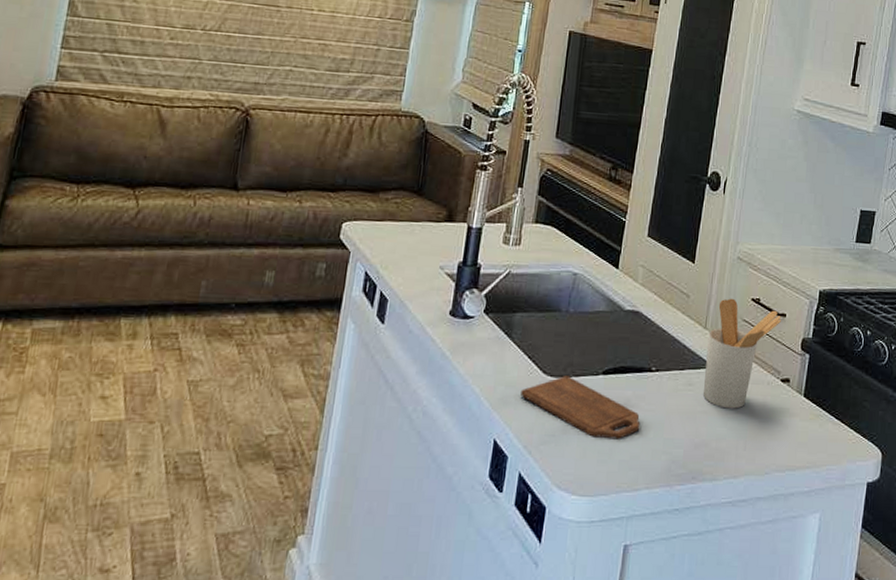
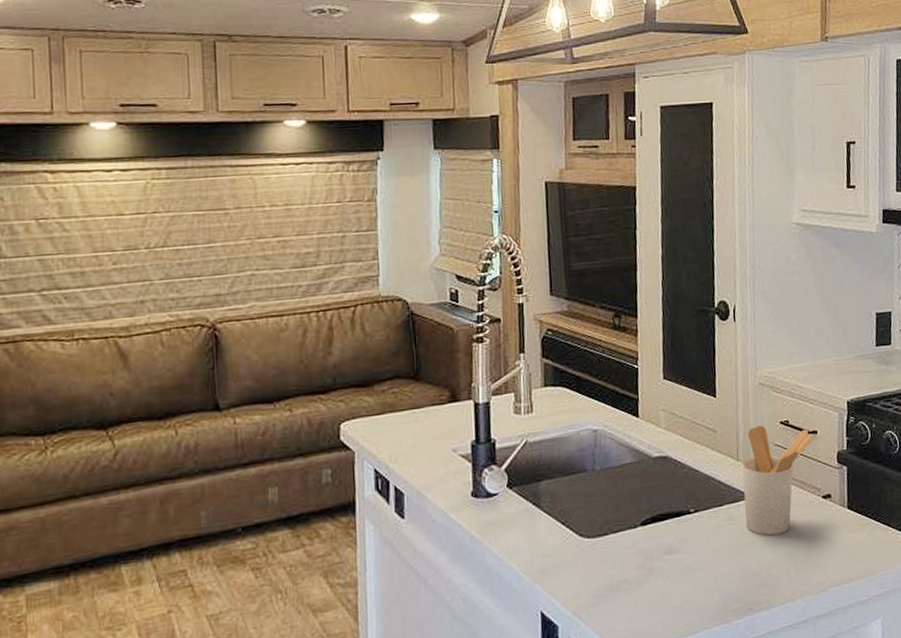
cutting board: present [521,376,641,439] -> none [560,534,688,590]

